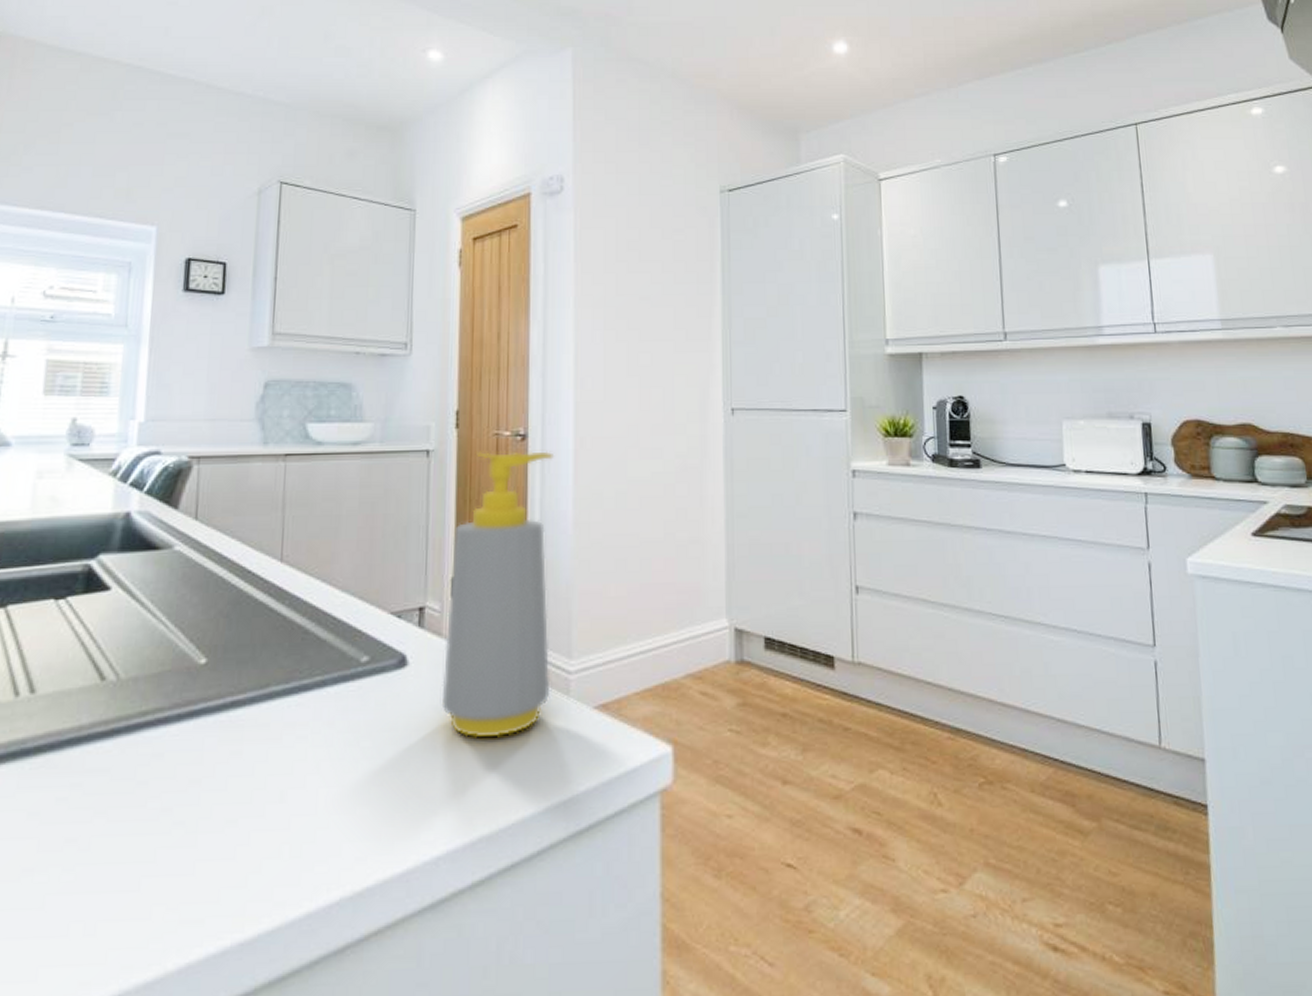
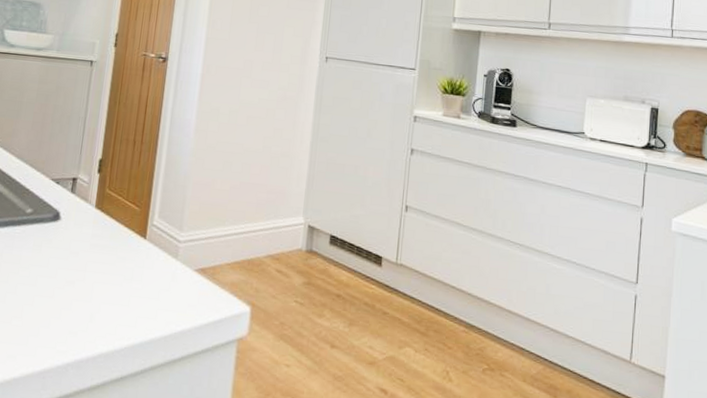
soap bottle: present [441,451,555,738] -> none [81,67,187,283]

